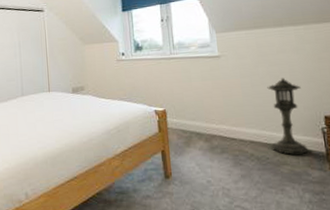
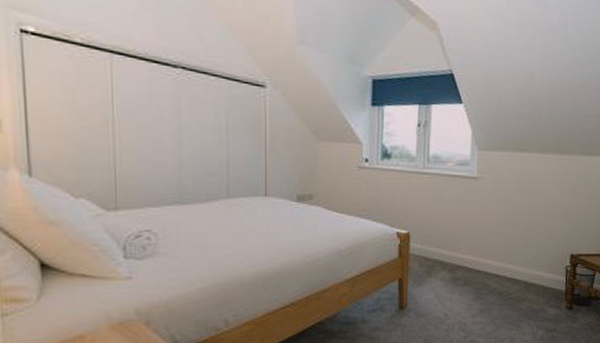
lantern: present [267,78,308,155] -> none [515,210,554,291]

